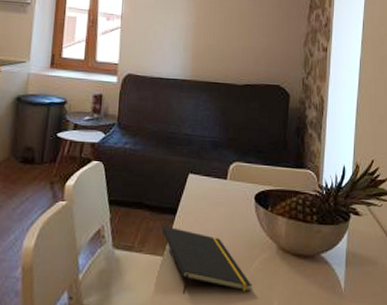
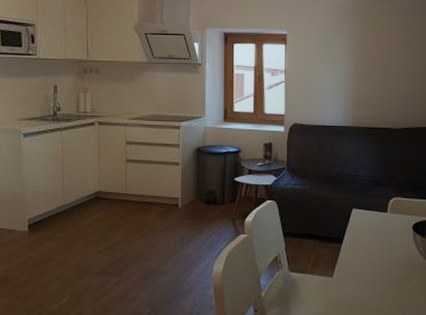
notepad: present [161,226,252,295] -> none [330,252,411,307]

